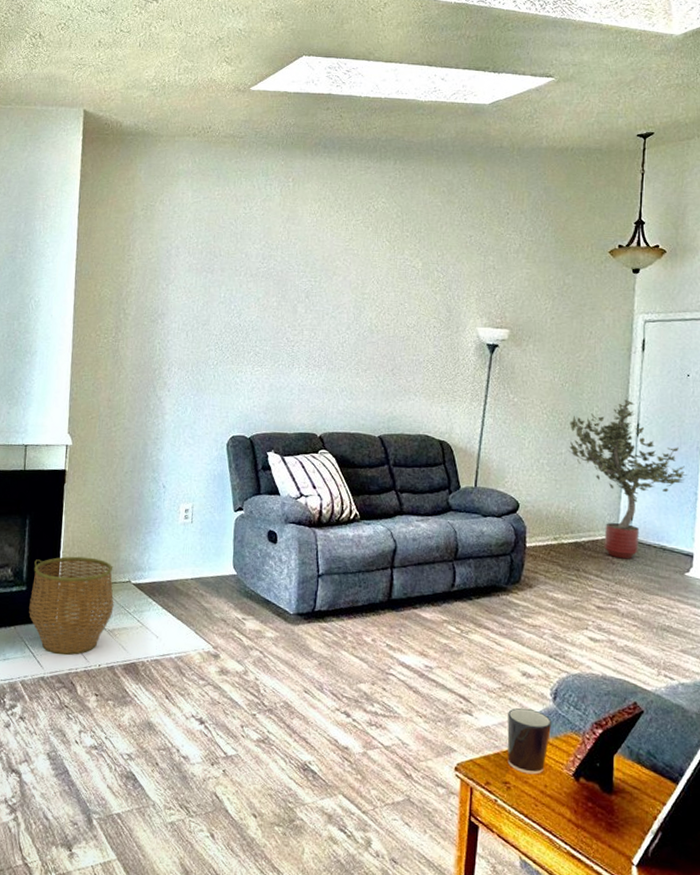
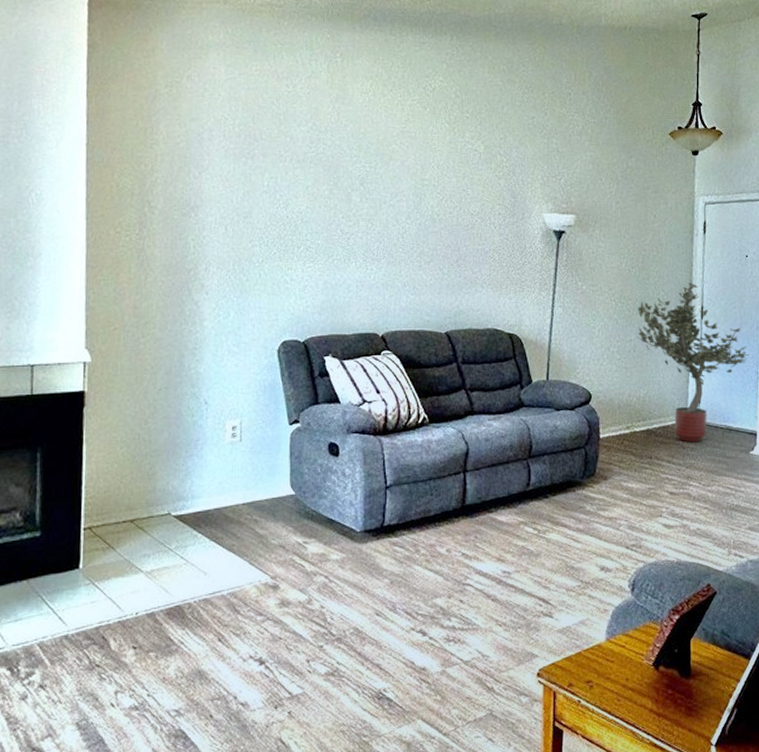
basket: present [29,556,114,655] -> none [45,490,152,606]
mug: present [507,707,551,775] -> none [588,603,630,670]

